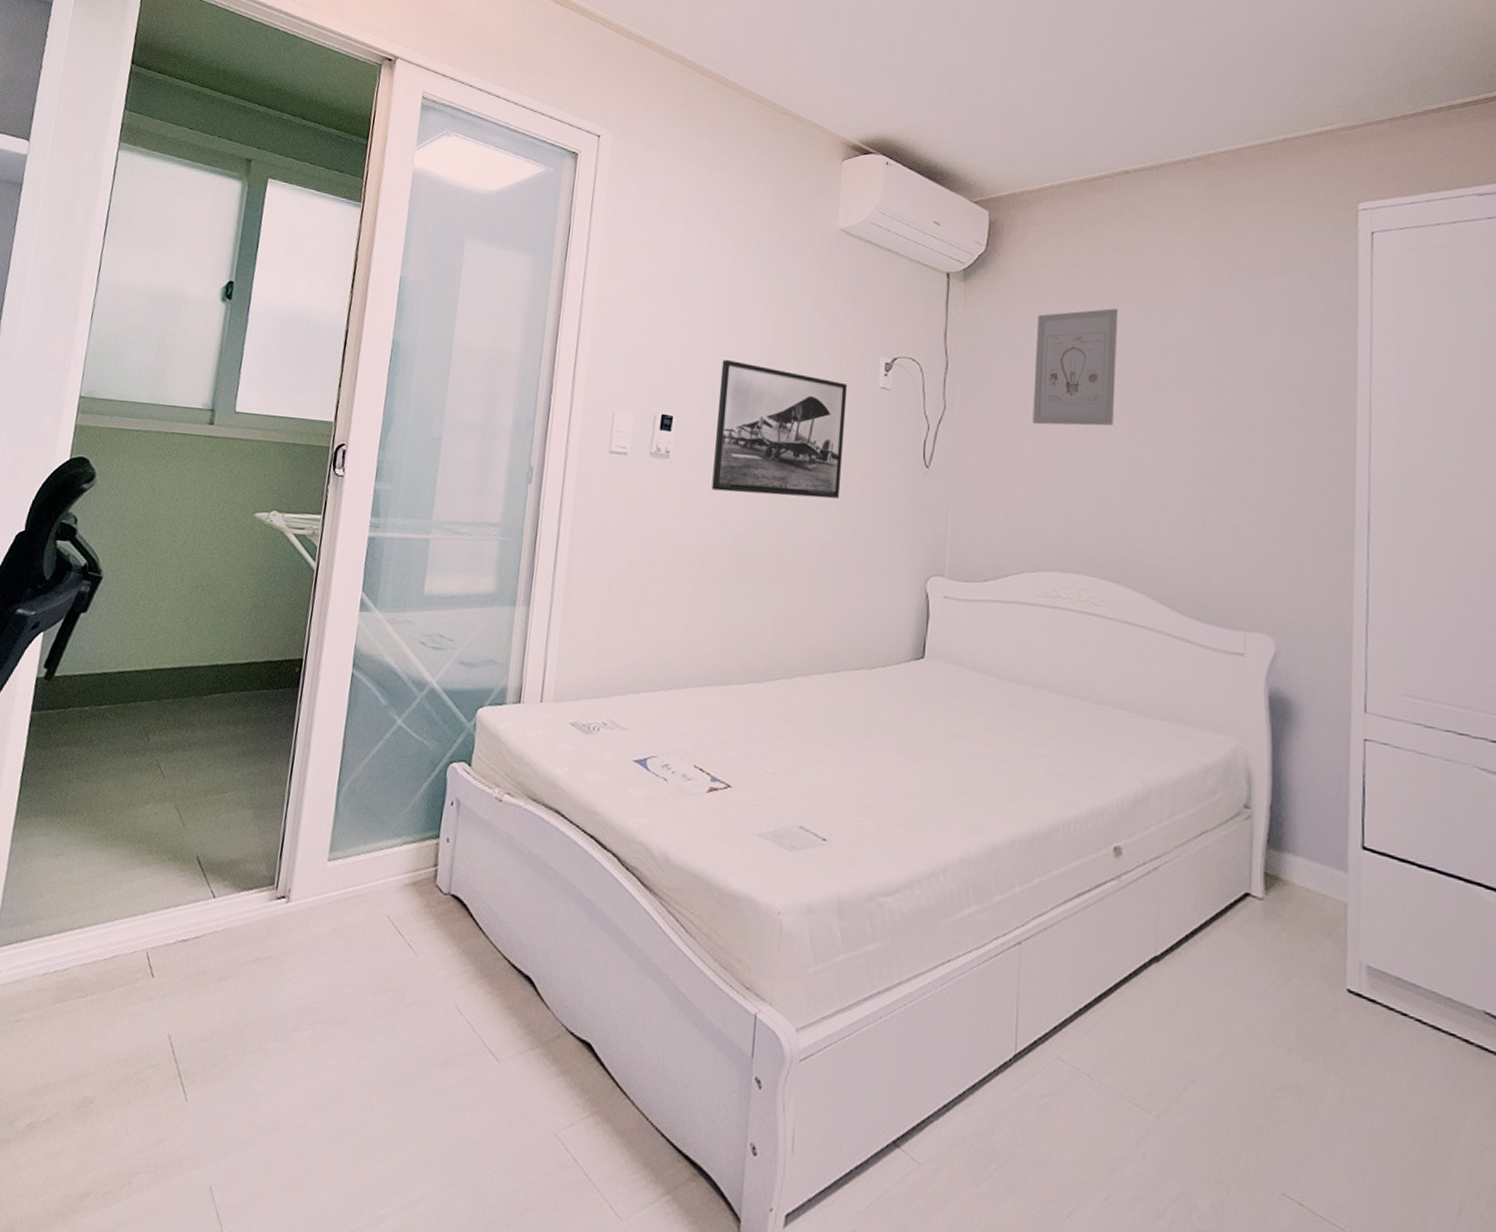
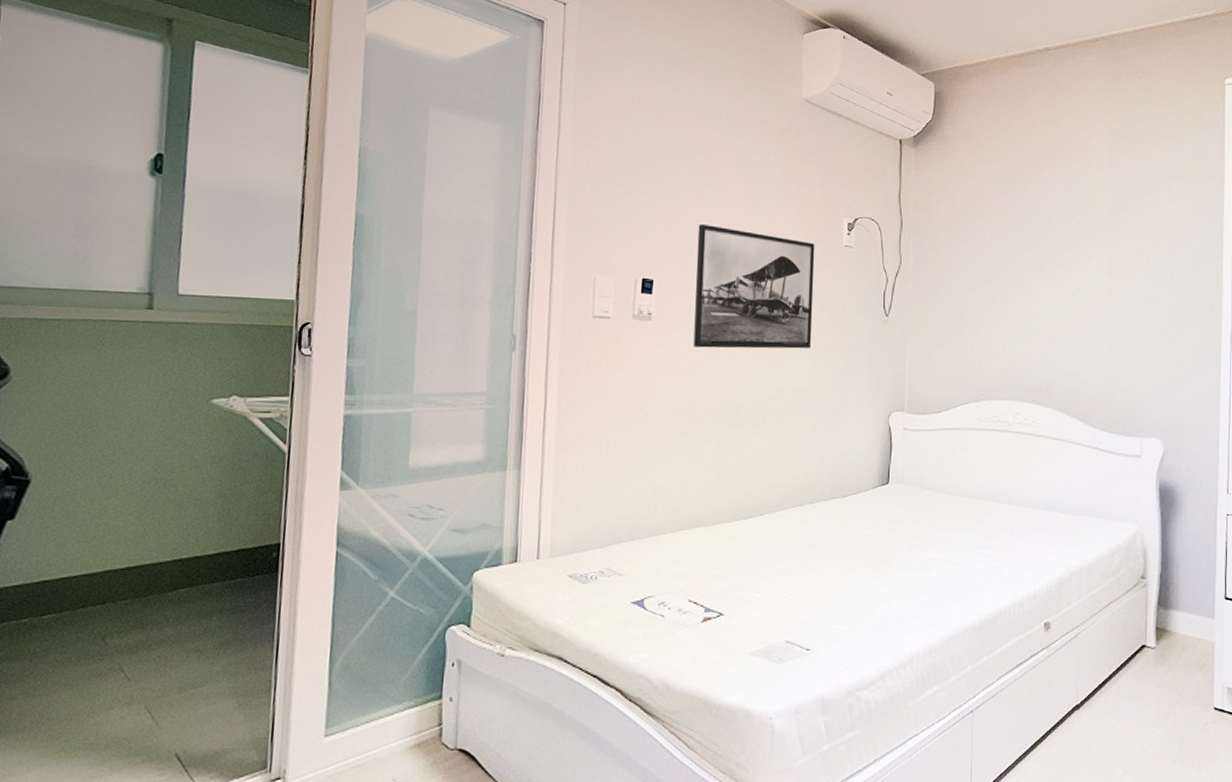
wall art: present [1032,308,1119,426] -> none [974,170,1043,274]

